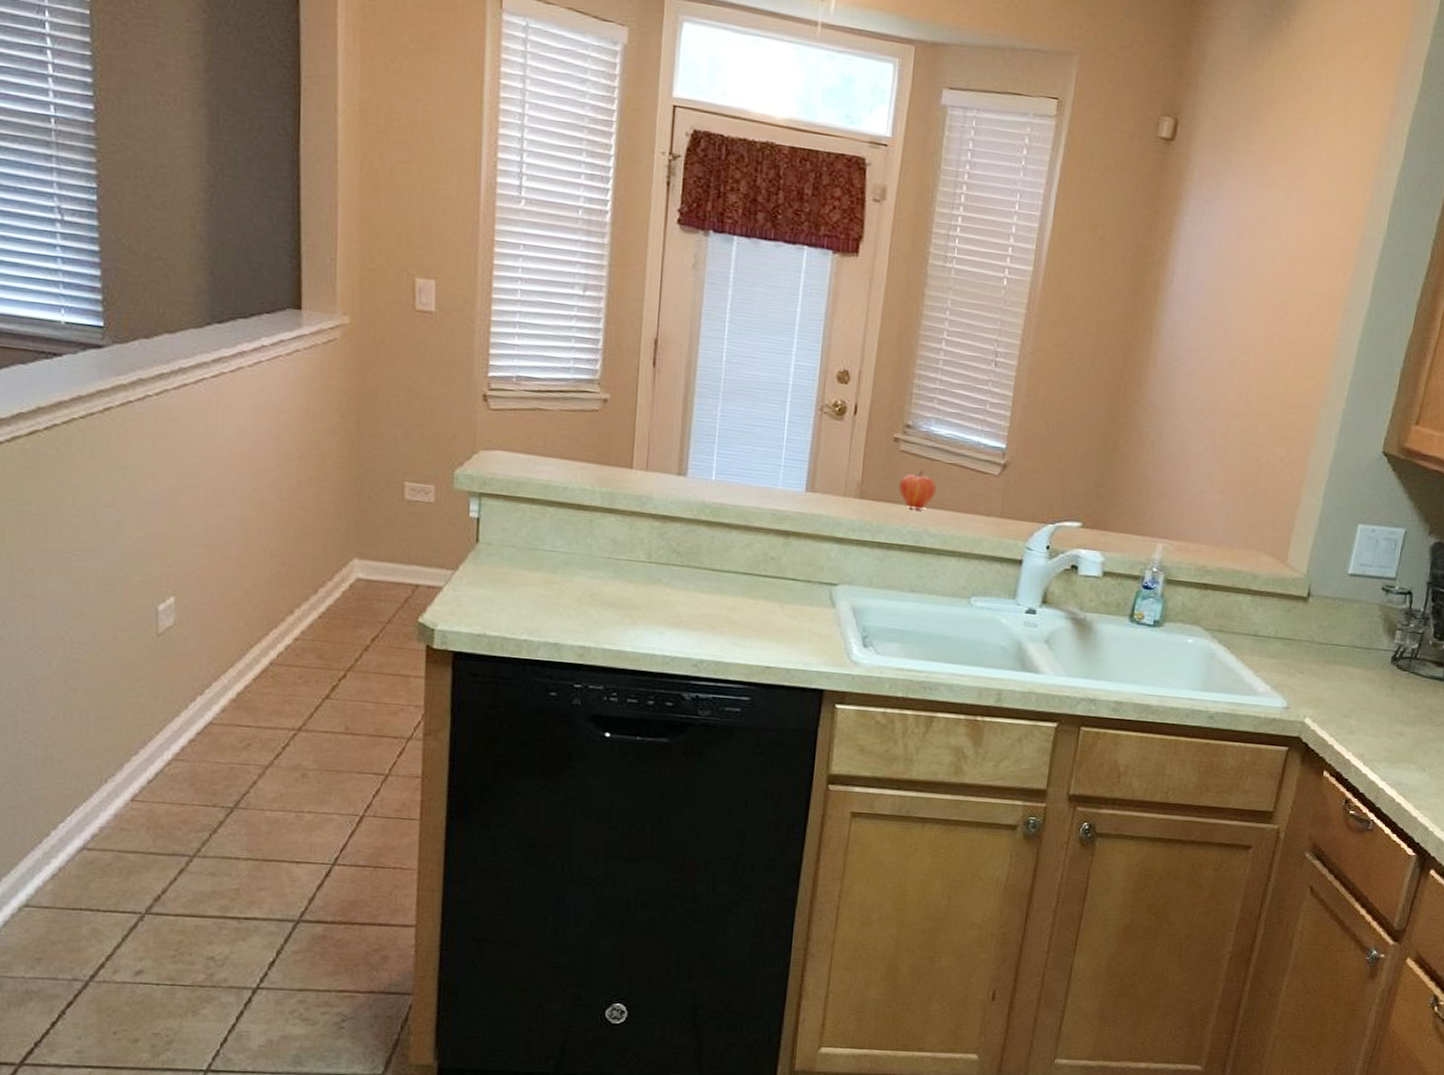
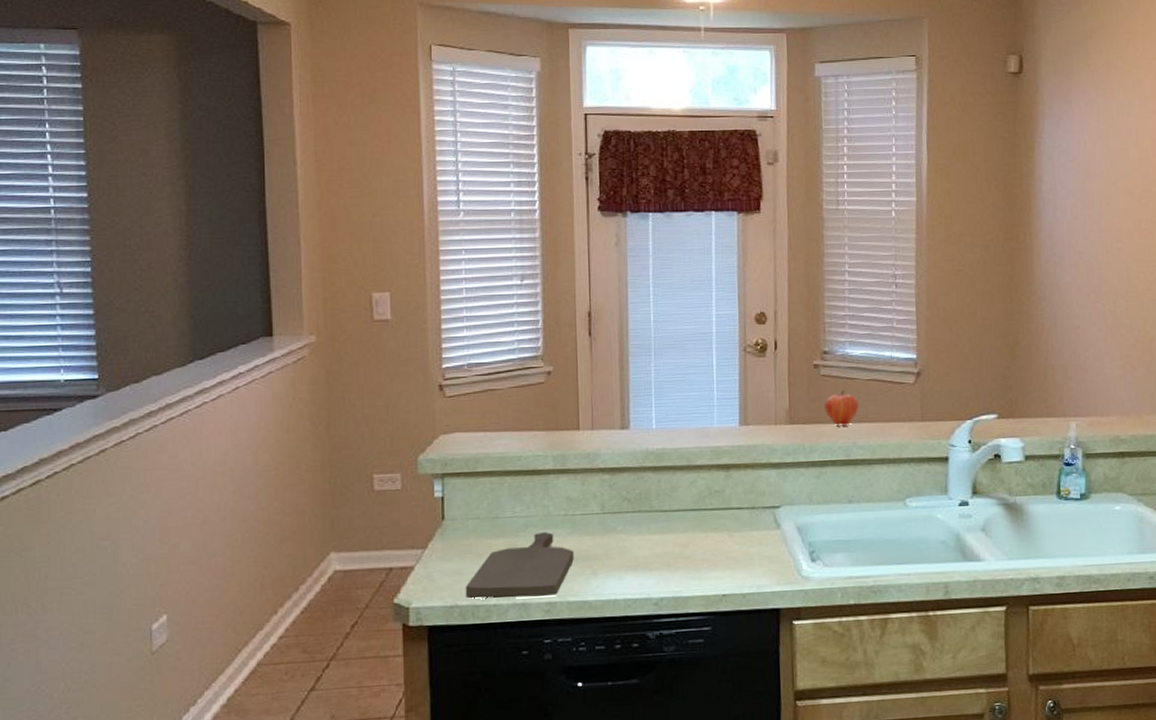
cutting board: none [495,572,614,640] -> present [465,532,574,599]

